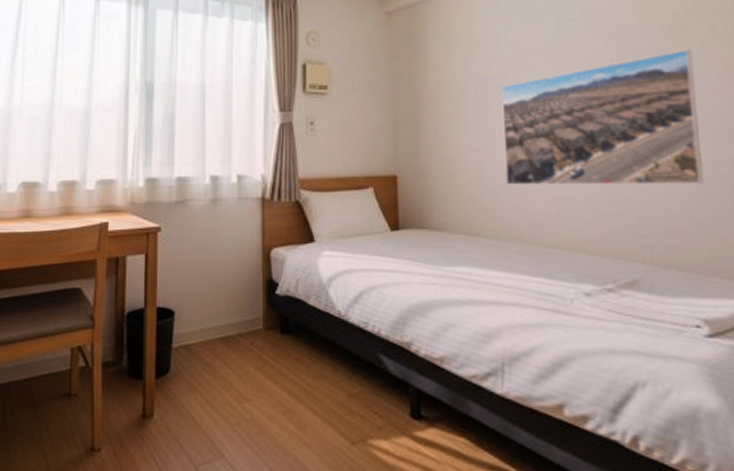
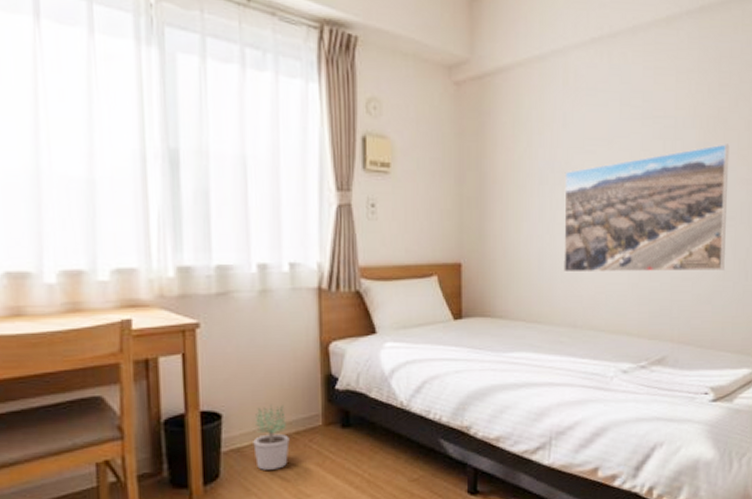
potted plant: none [200,304,233,370] -> present [253,403,290,470]

